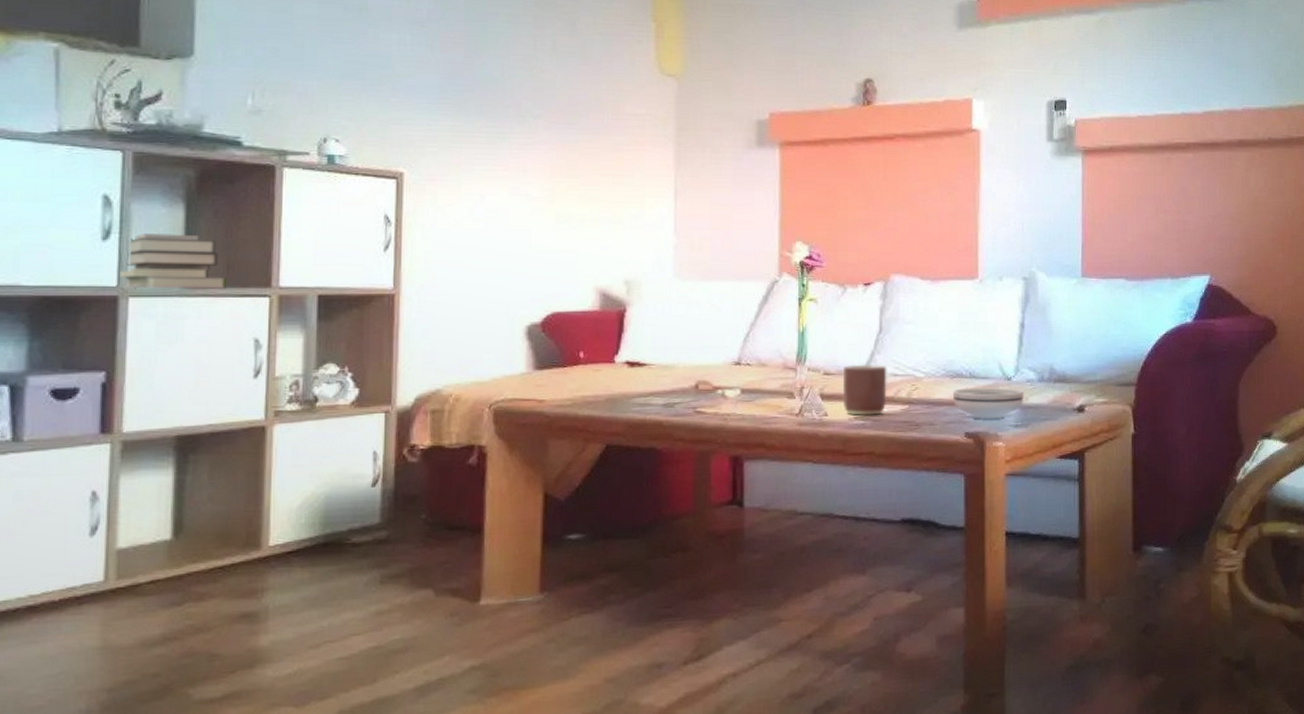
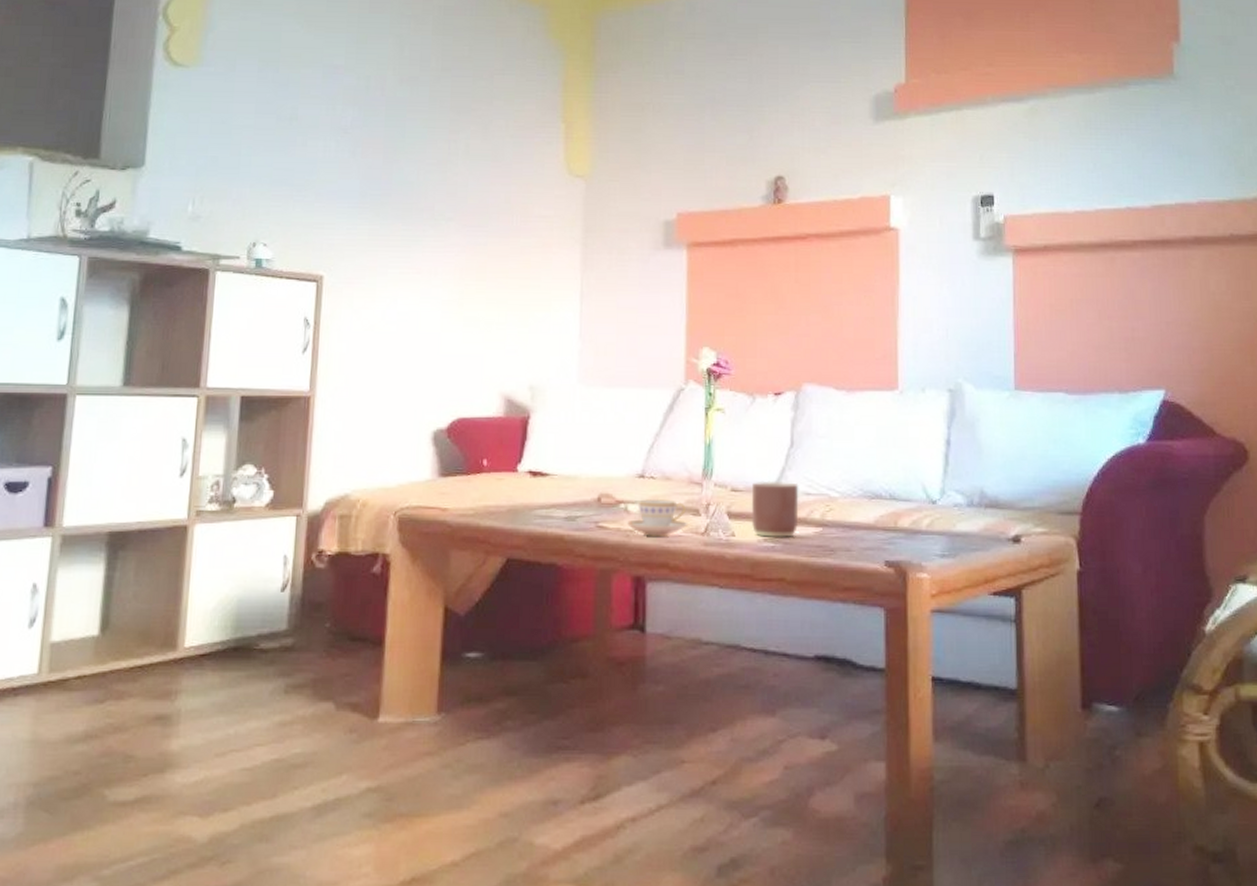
books: present [120,234,228,289] -> none [70,334,162,389]
teacup: none [723,384,784,419] -> present [626,499,689,536]
bowl: present [952,387,1025,419] -> none [870,511,952,547]

